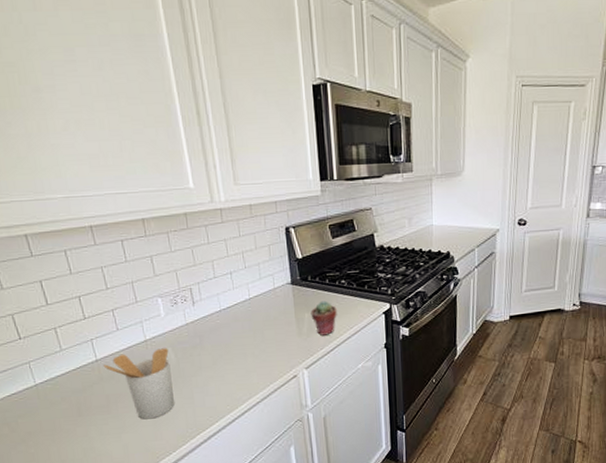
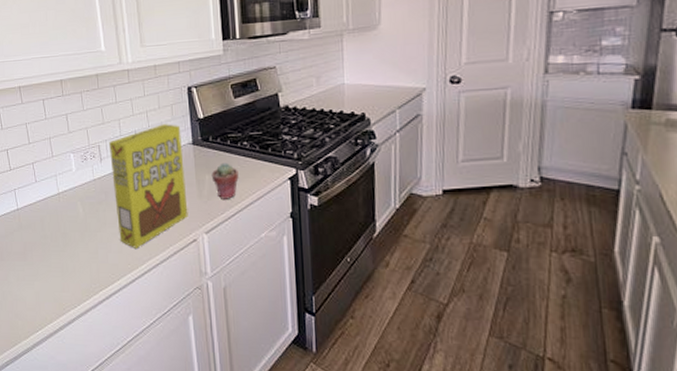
utensil holder: present [103,348,174,420] -> none [23,202,81,270]
cereal box: none [202,264,288,390] -> present [109,124,188,248]

